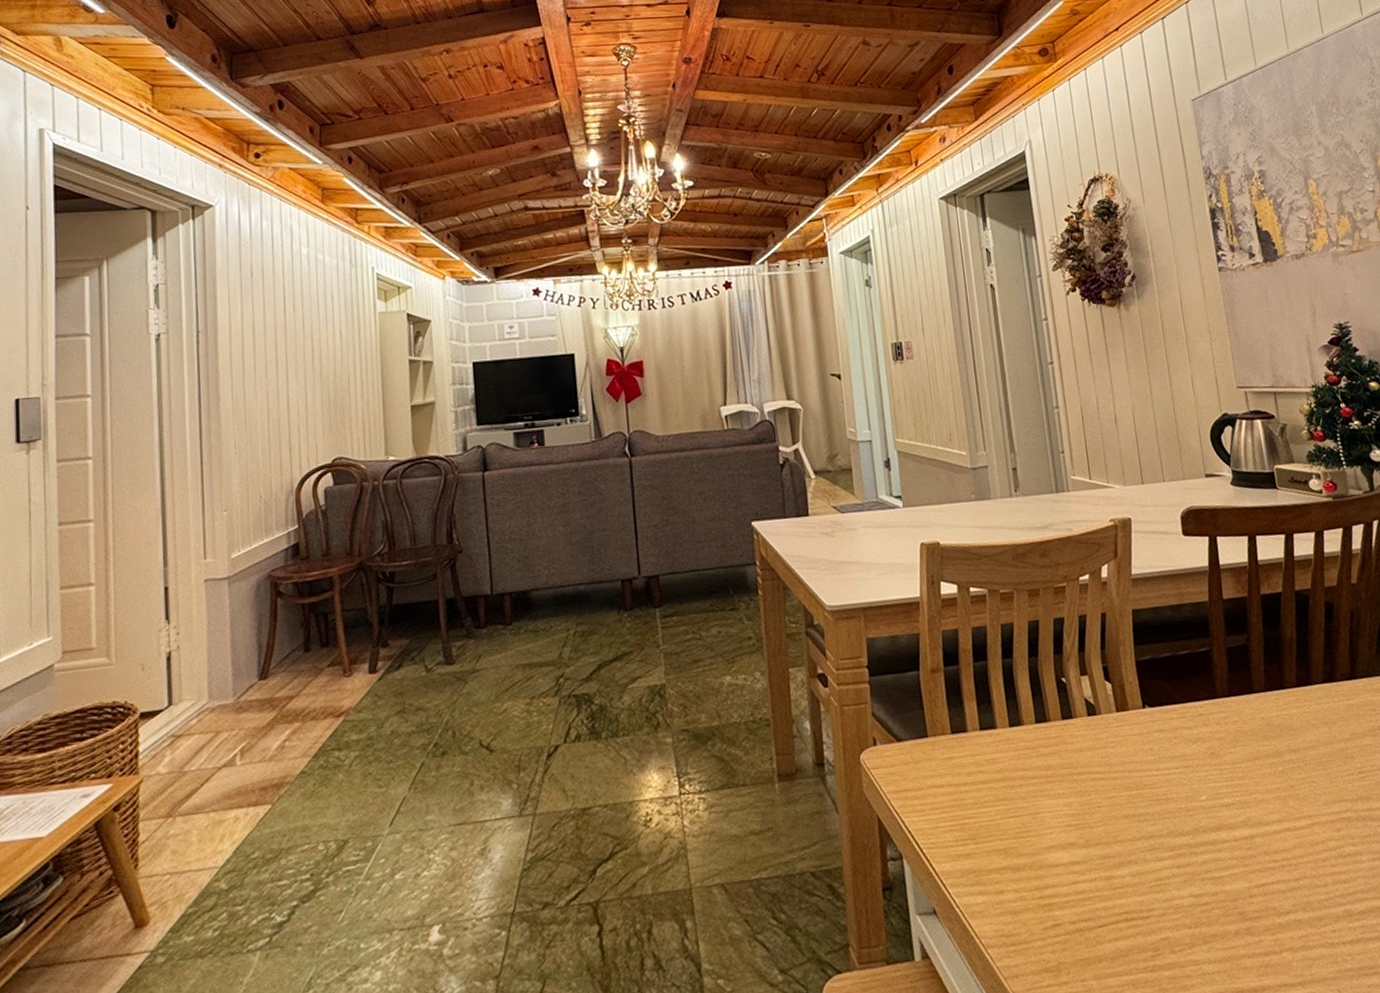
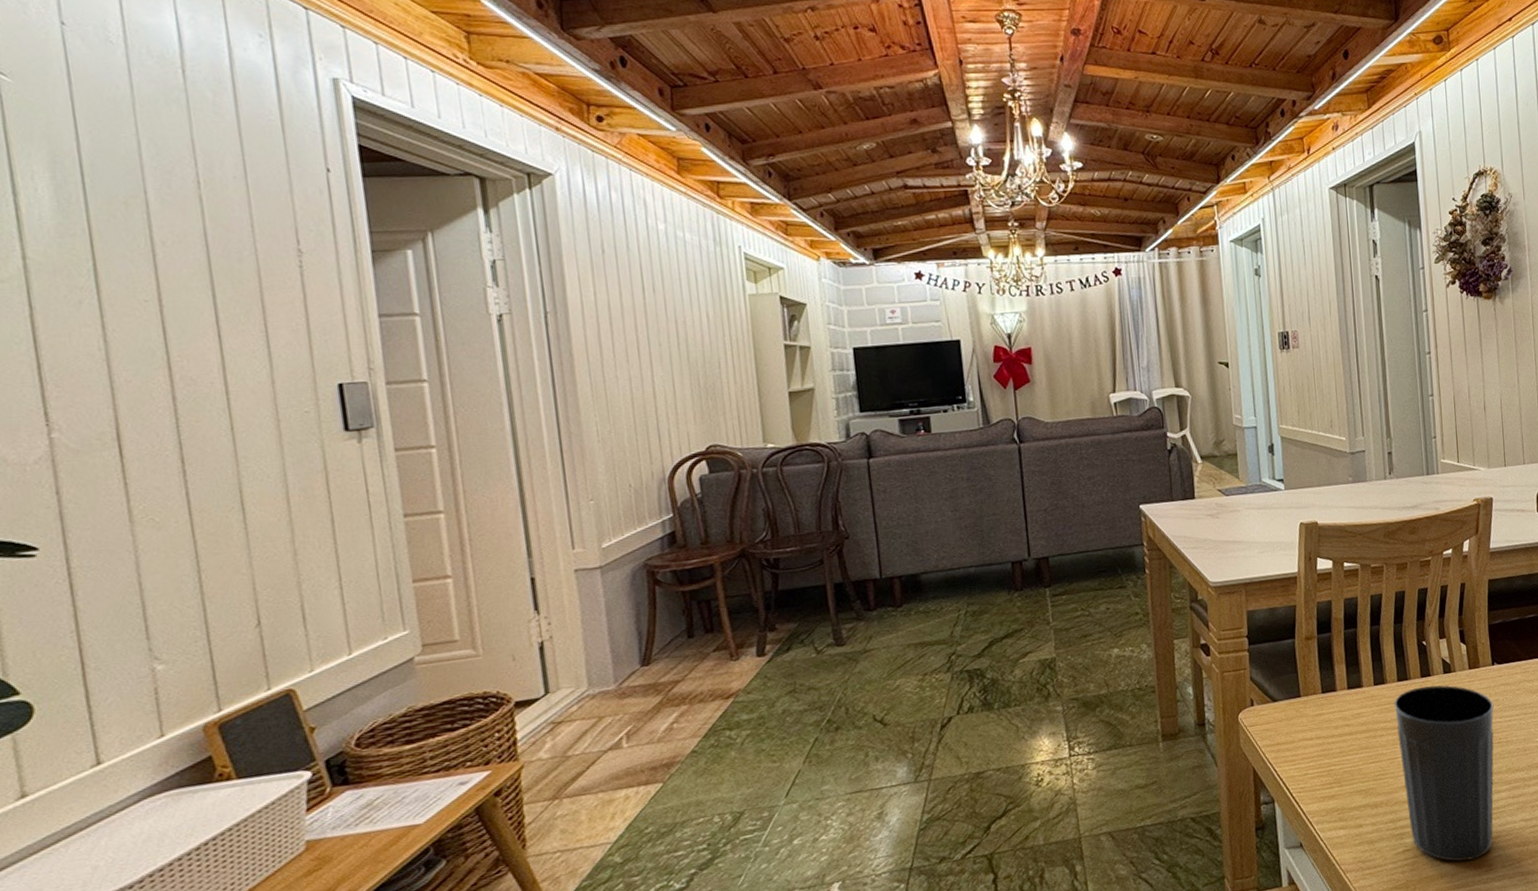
cup: none [1033,729,1158,943] -> present [1394,685,1494,862]

